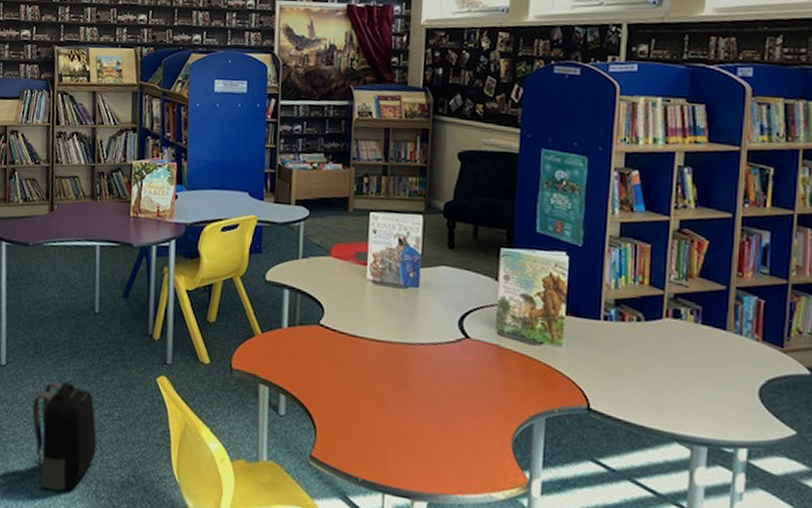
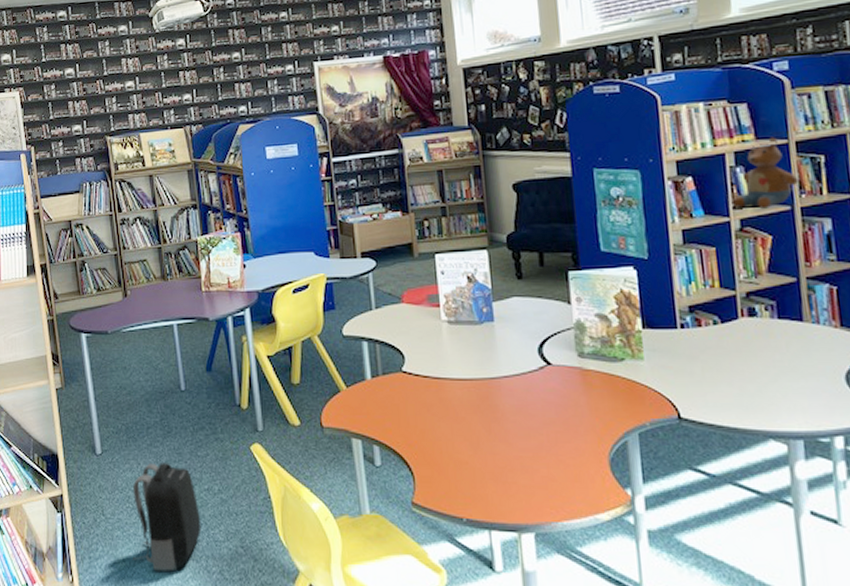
stuffed toy: none [674,140,744,213] -> present [731,137,799,209]

